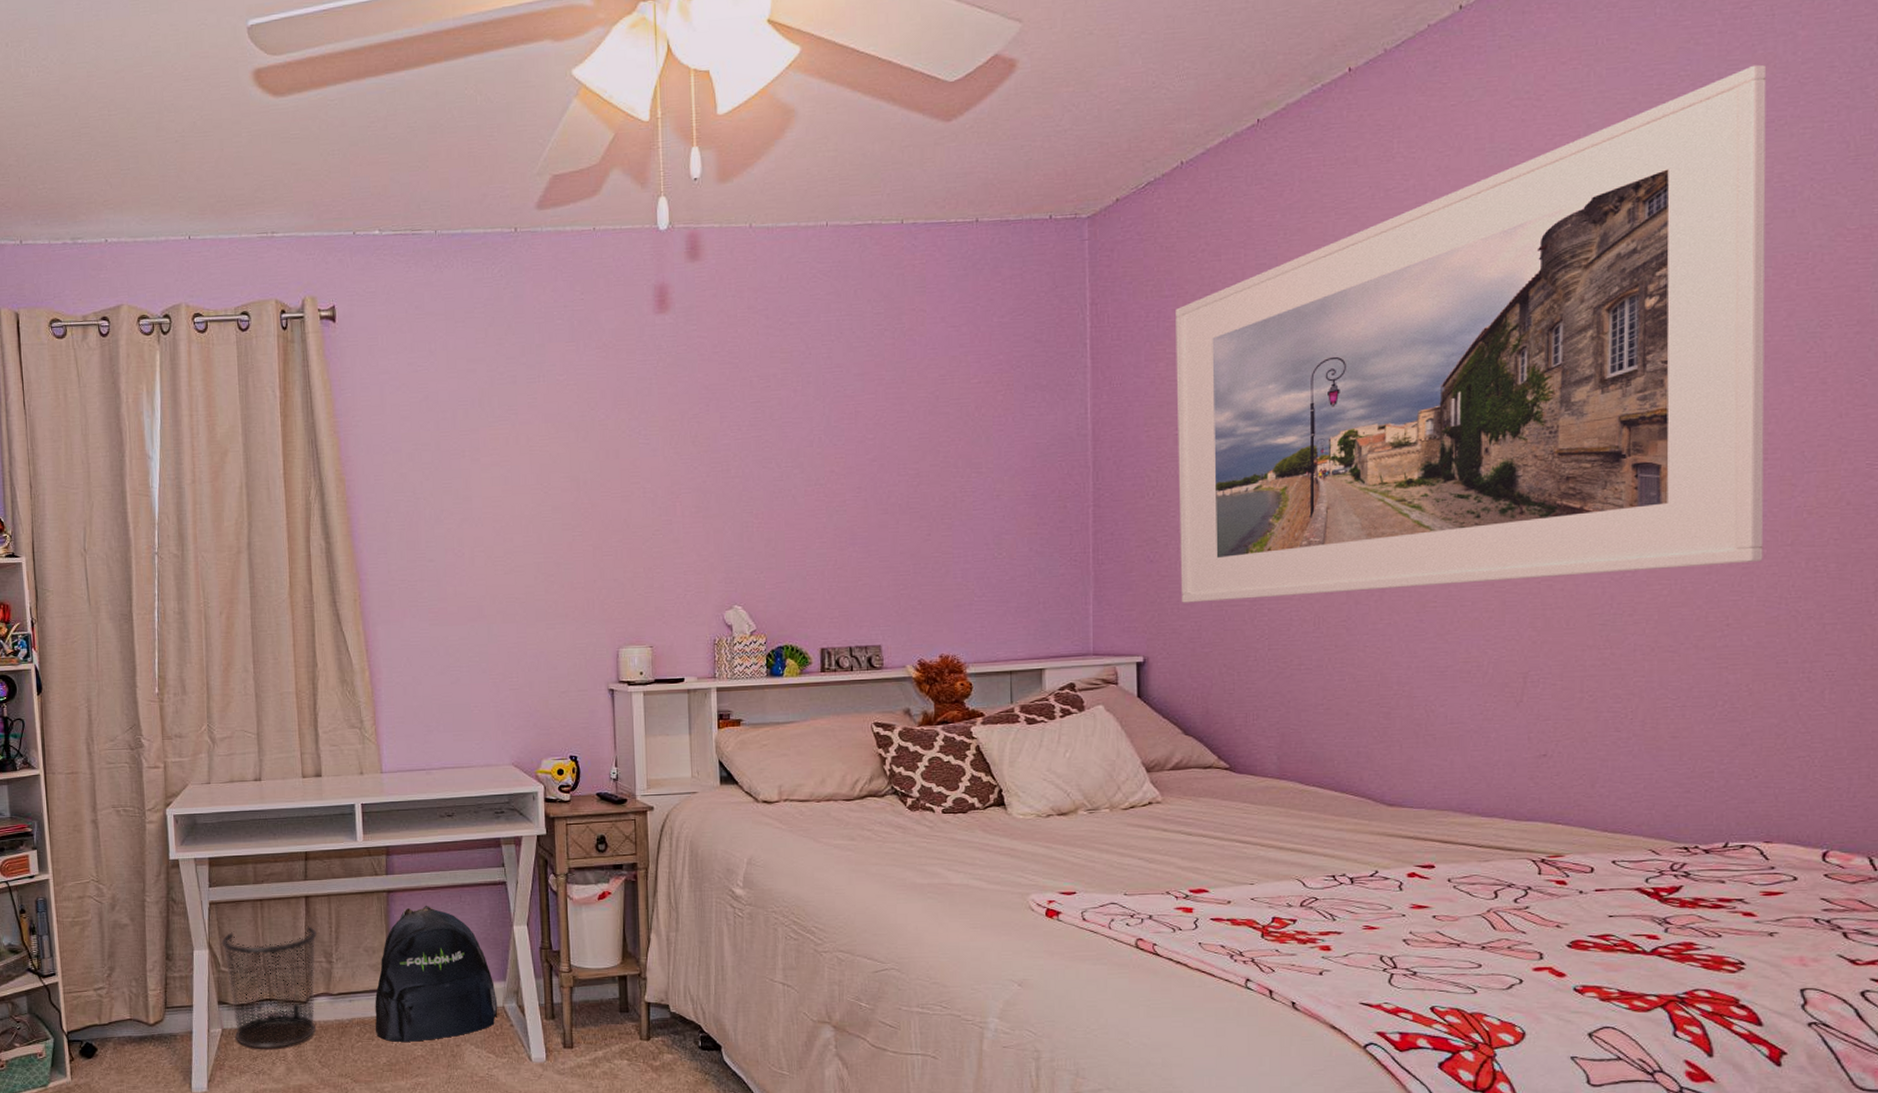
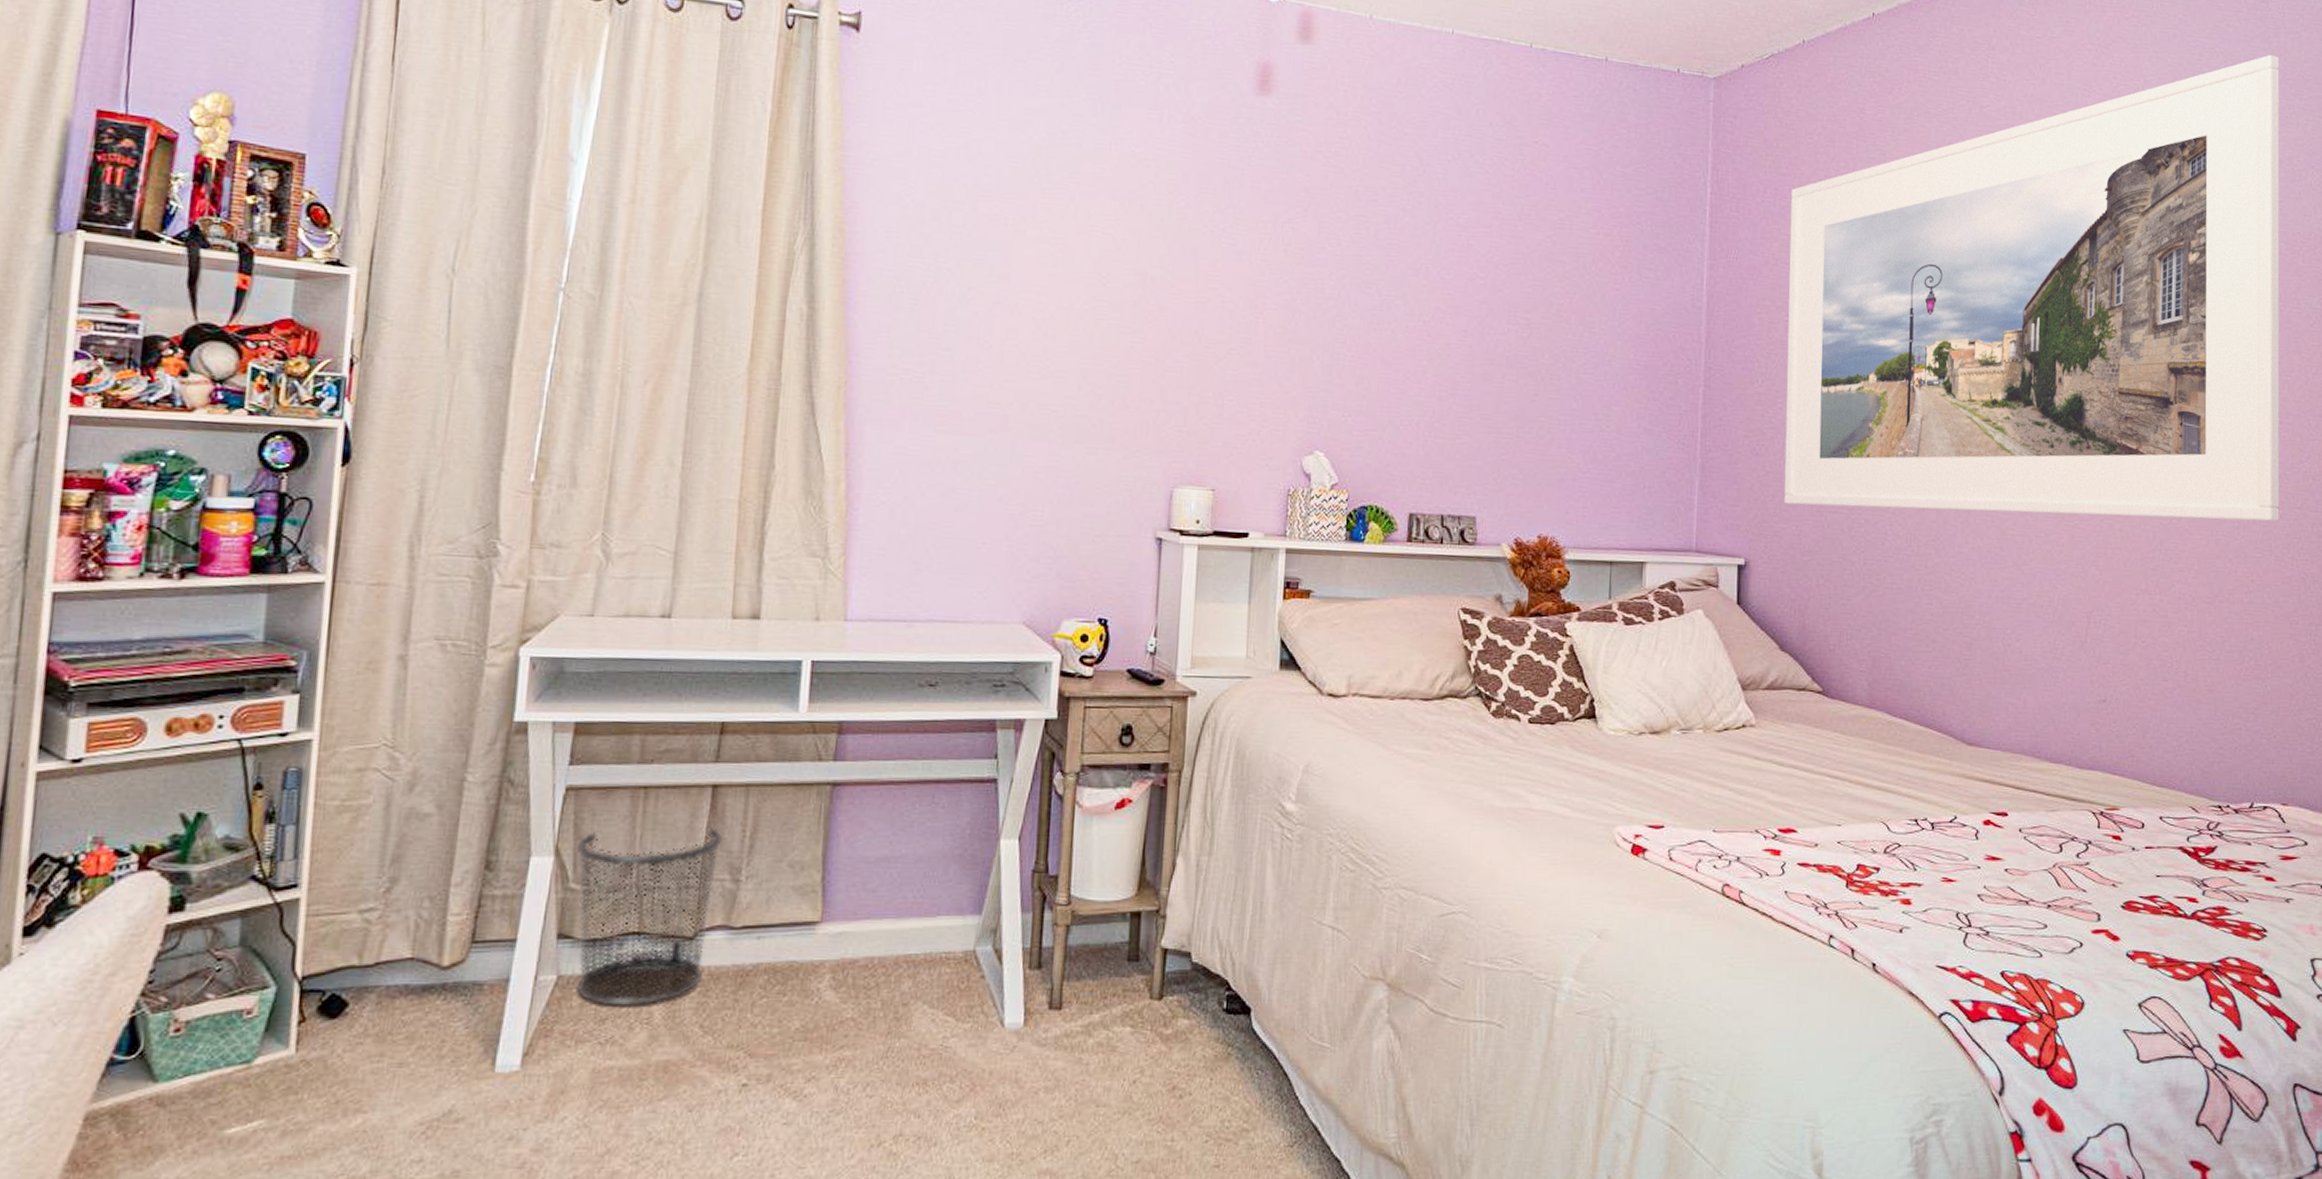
backpack: present [375,905,498,1042] -> none [789,805,967,998]

